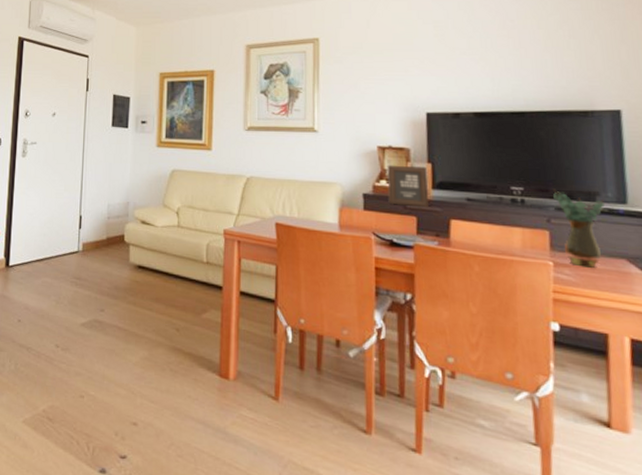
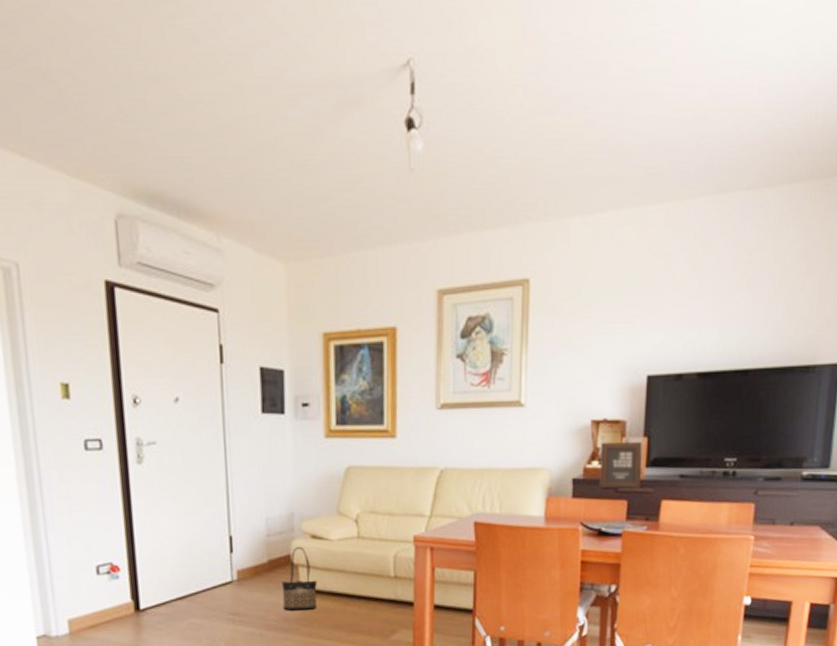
tote bag: none [115,228,143,282] -> present [281,546,317,611]
vase: present [553,188,605,269] -> none [764,457,810,539]

